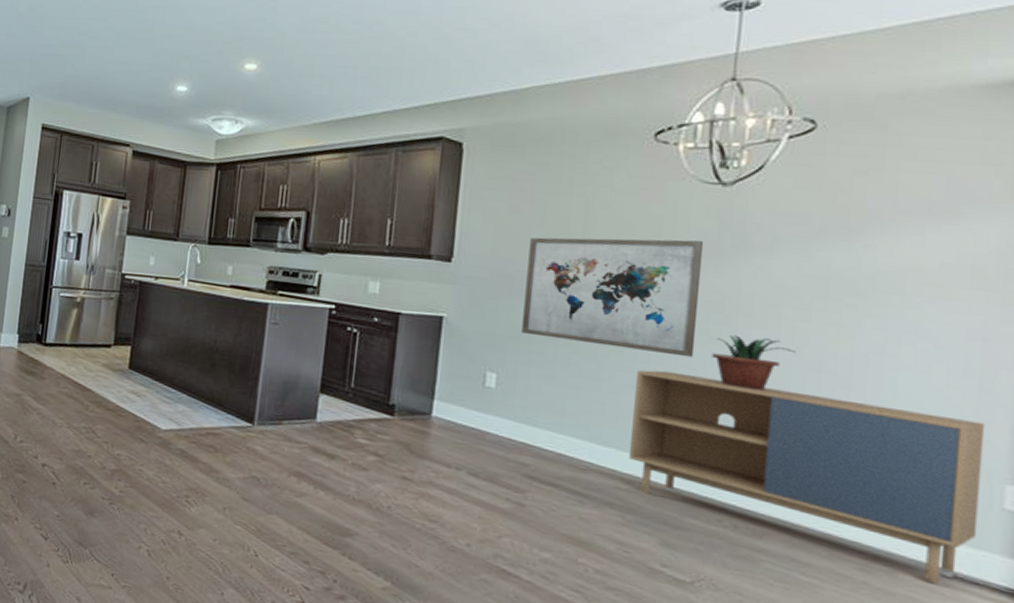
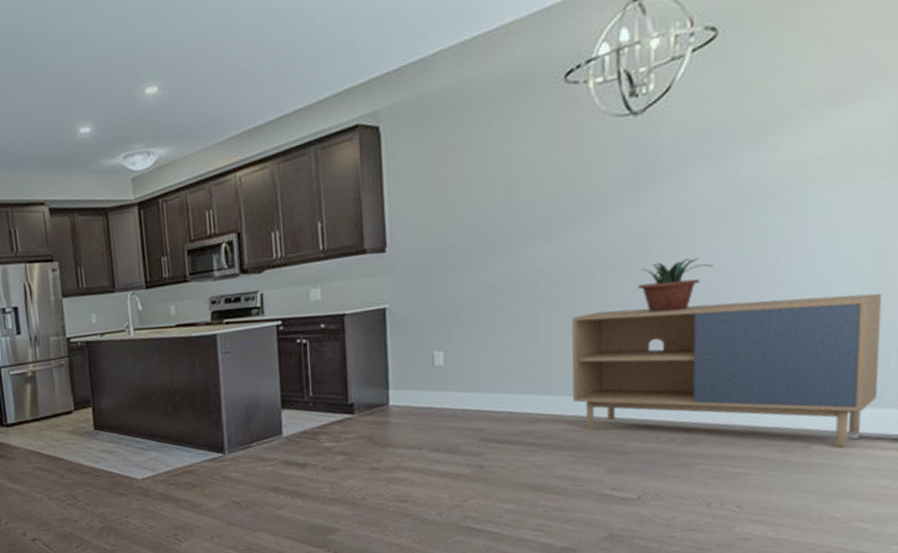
wall art: present [521,237,704,358] -> none [458,175,622,307]

